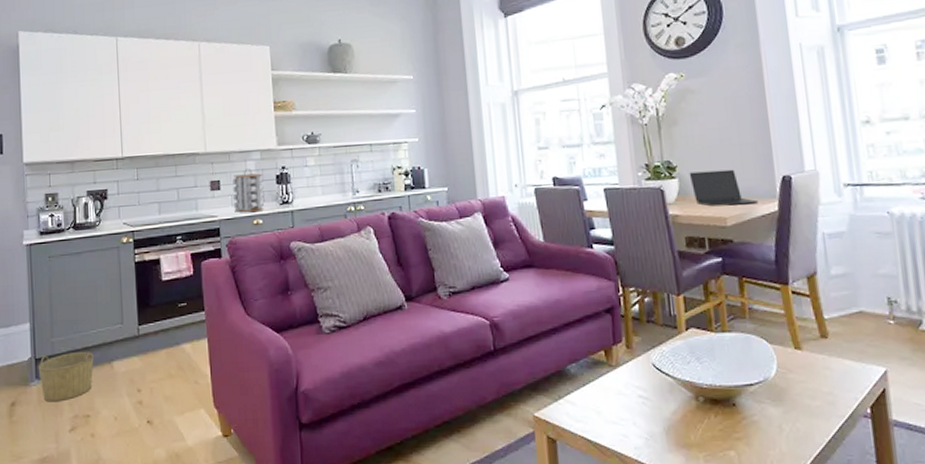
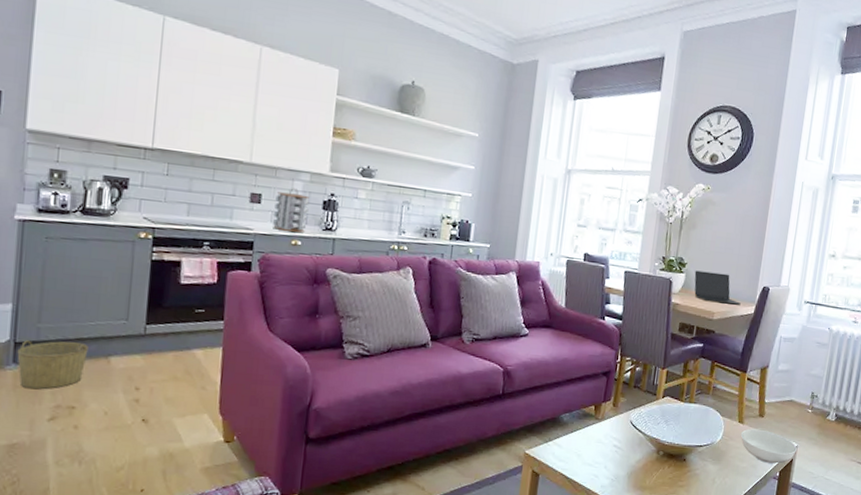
bowl: none [801,354,889,398] -> present [740,428,798,464]

